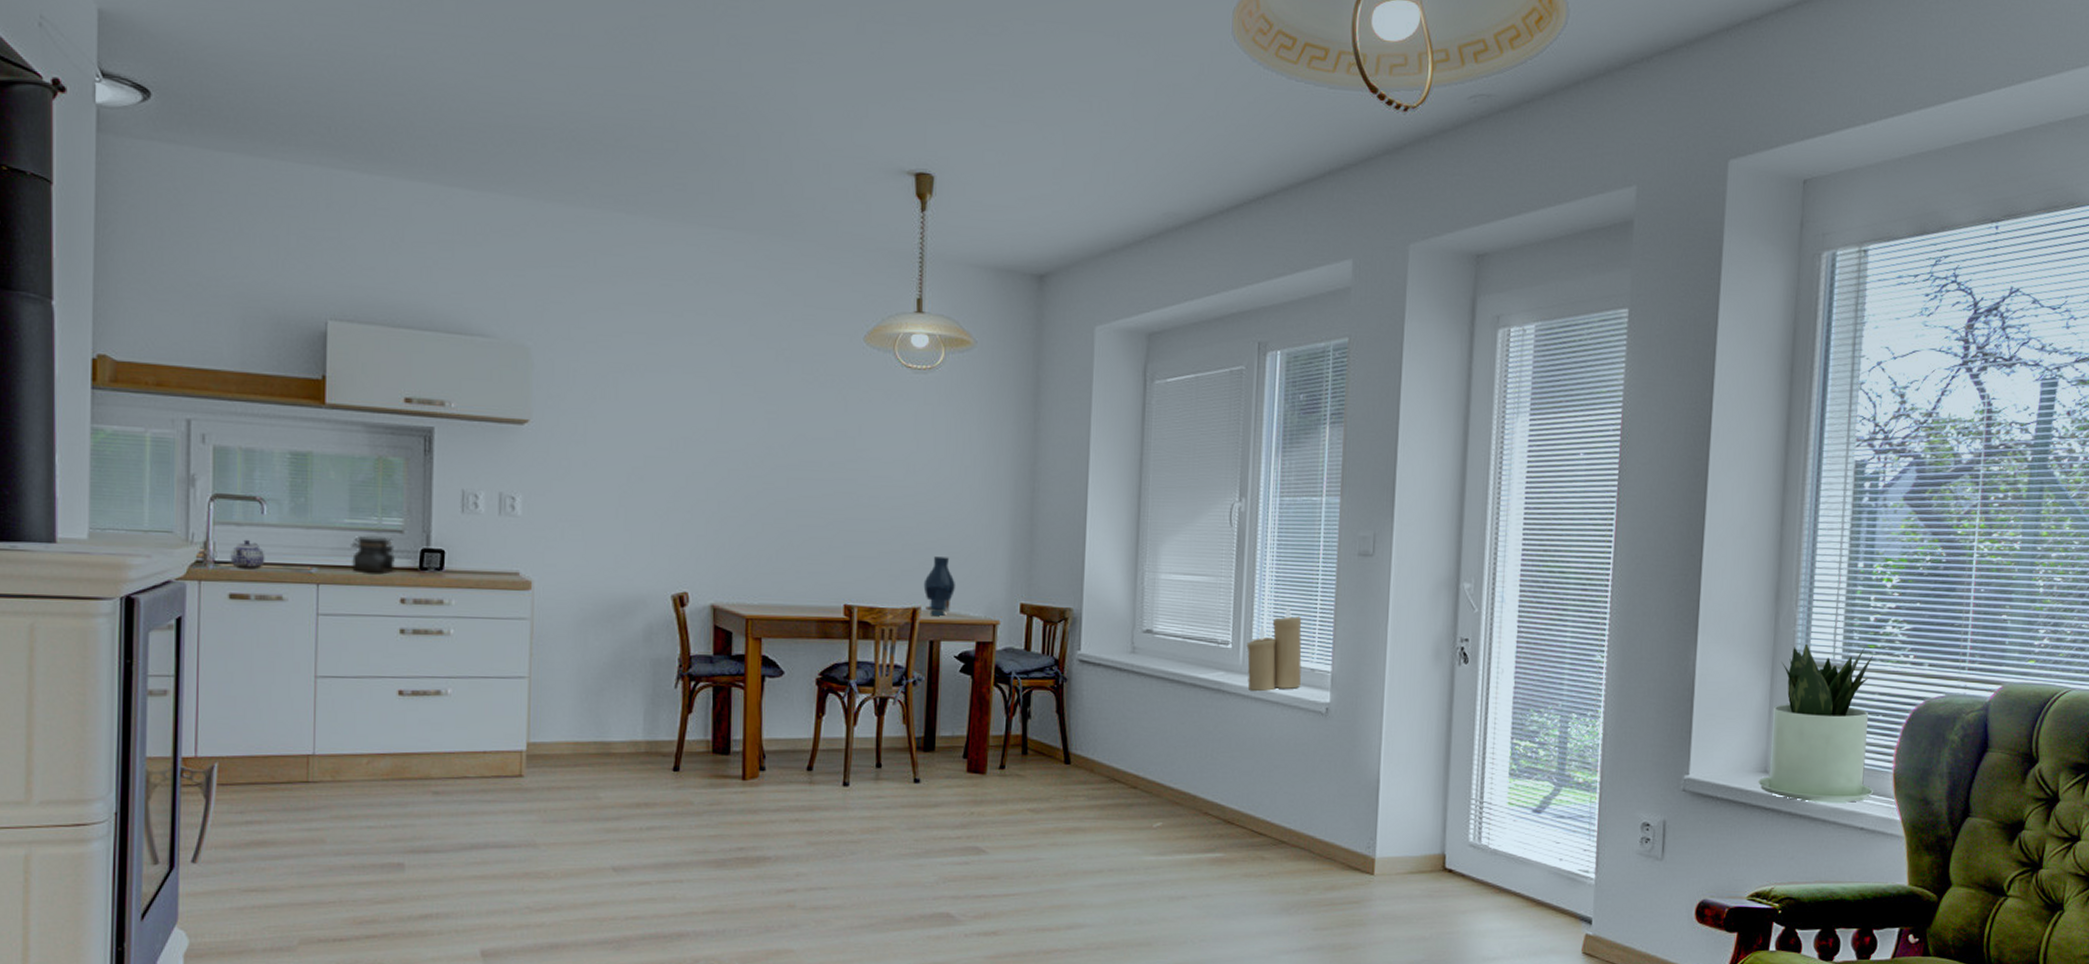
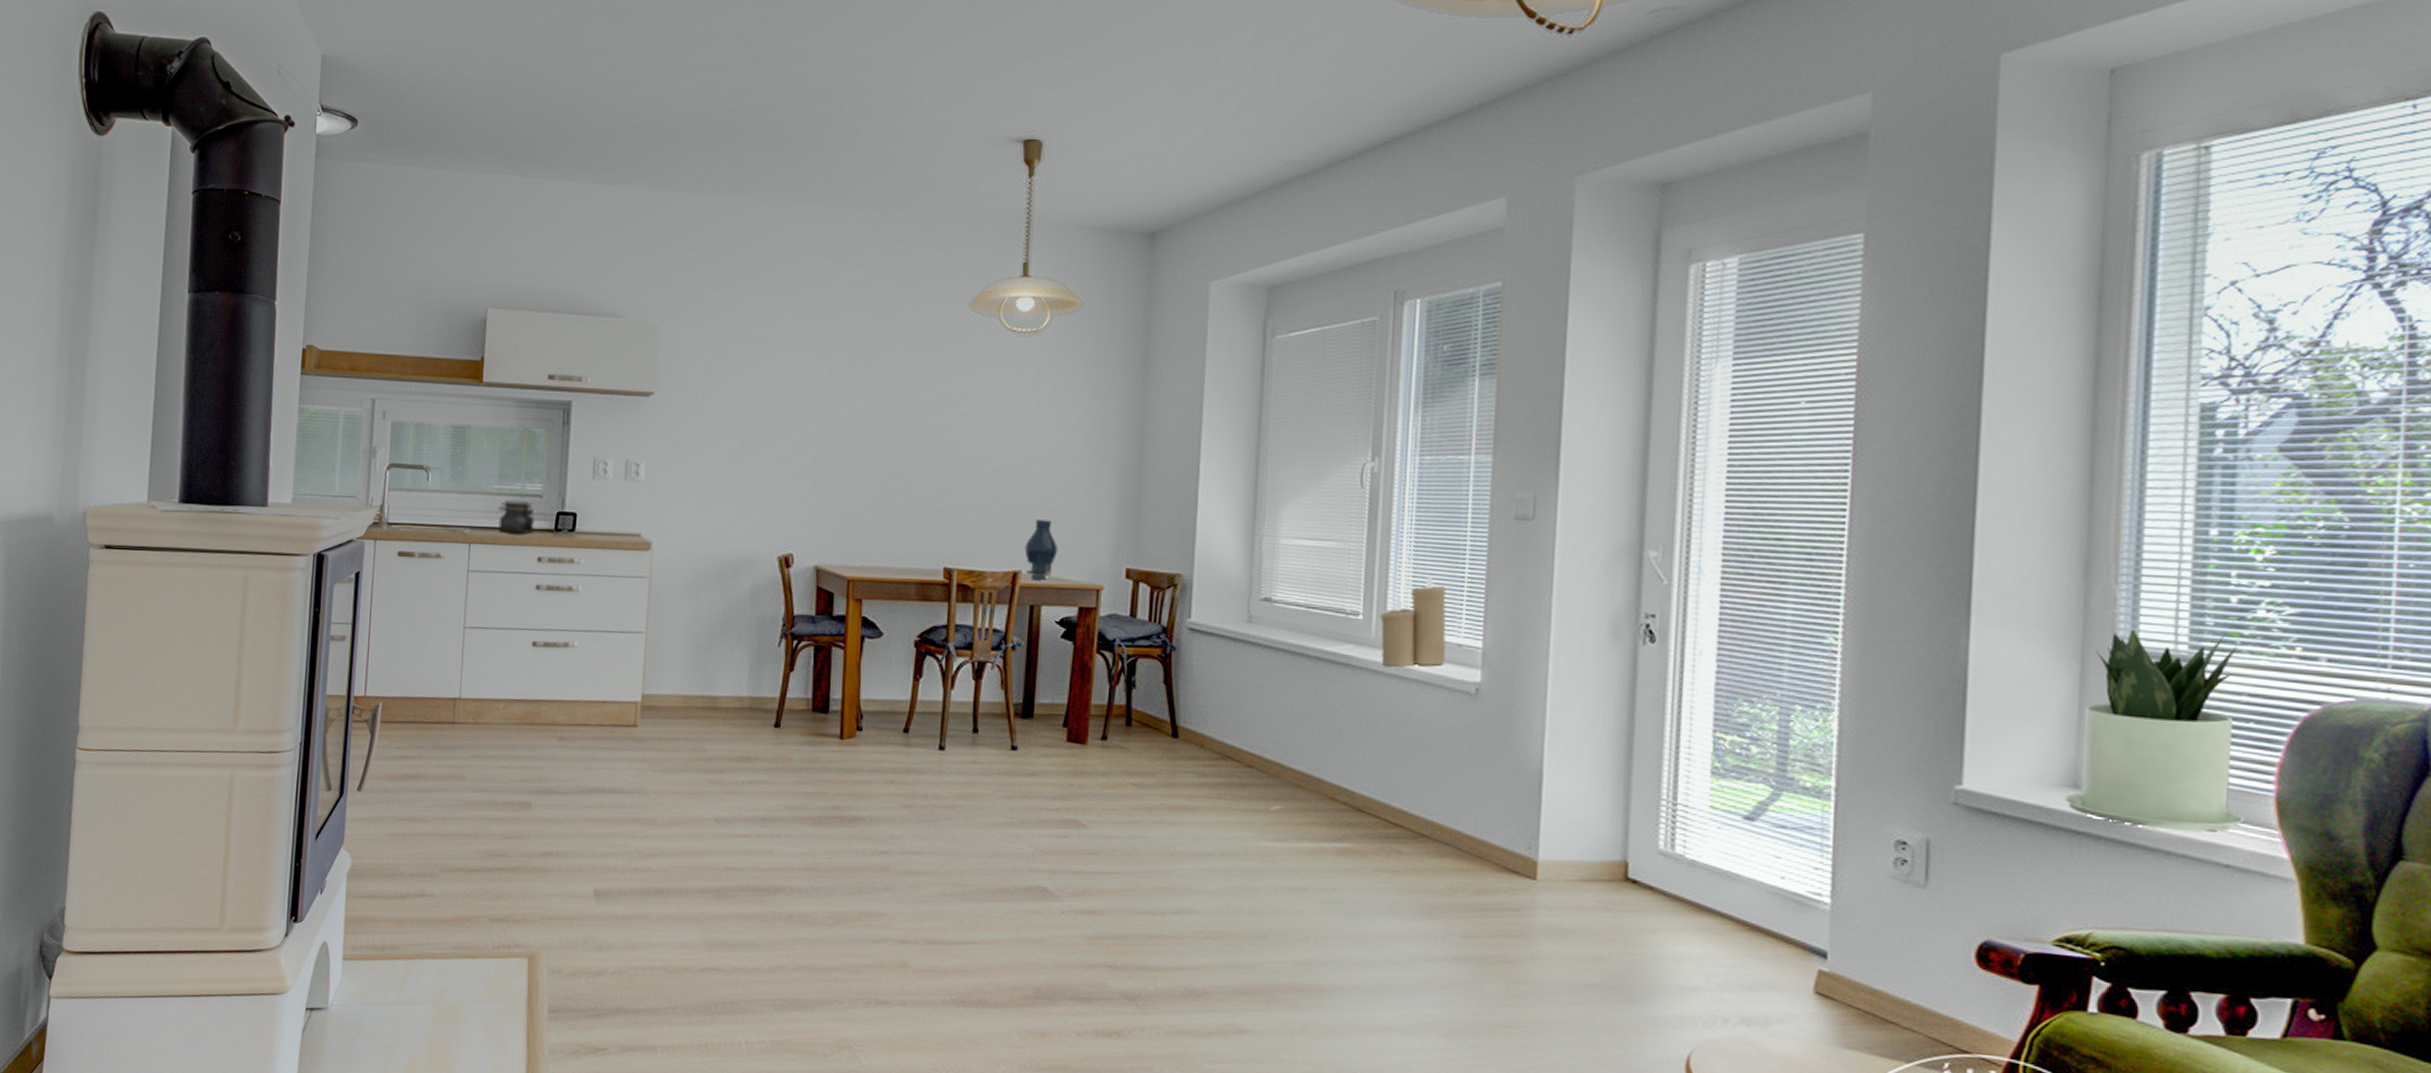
teapot: present [230,539,265,570] -> none [400,503,428,530]

